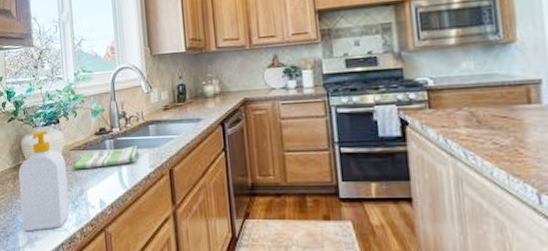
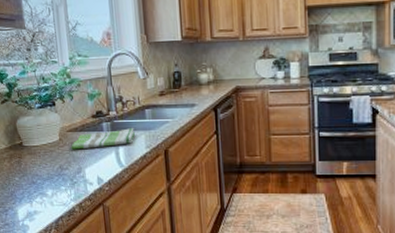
soap bottle: present [18,130,70,232] -> none [14,112,69,207]

